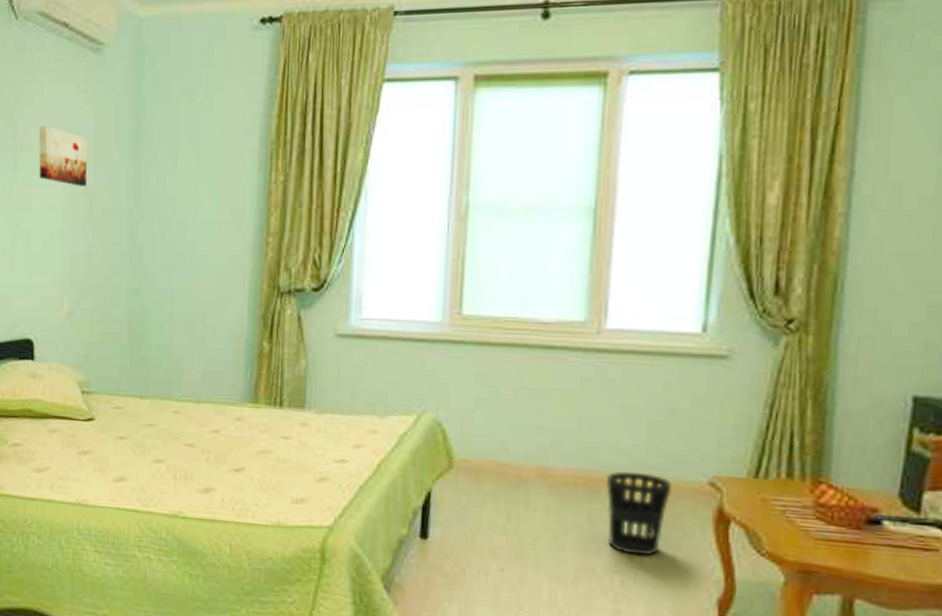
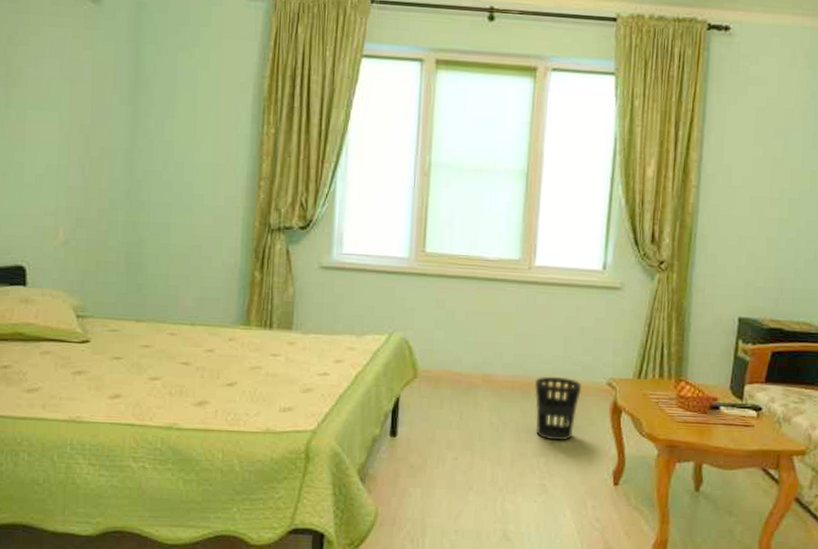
wall art: present [39,125,87,187] -> none [33,64,85,125]

